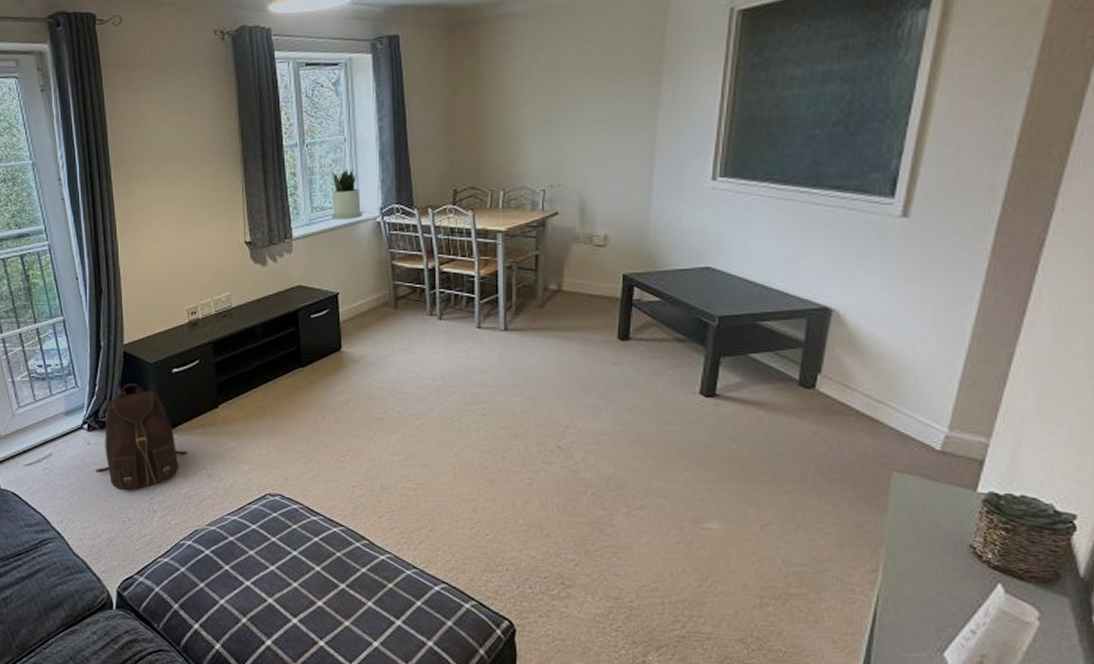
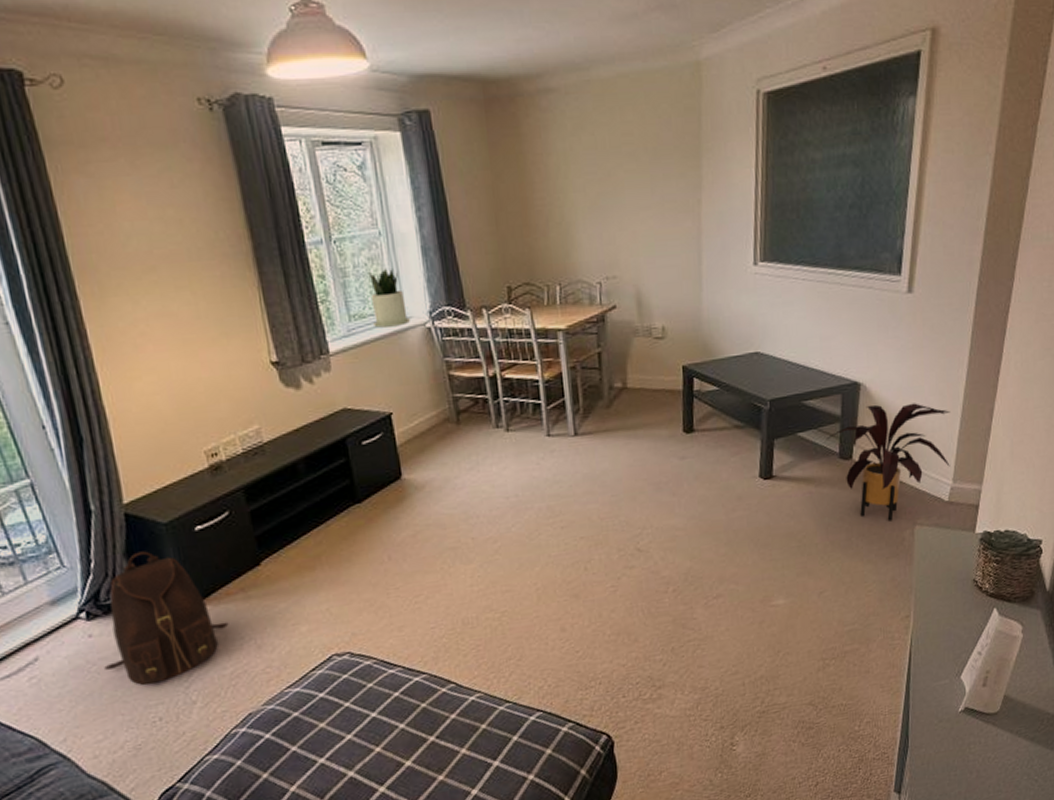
house plant: none [783,333,951,462] -> present [825,403,950,522]

